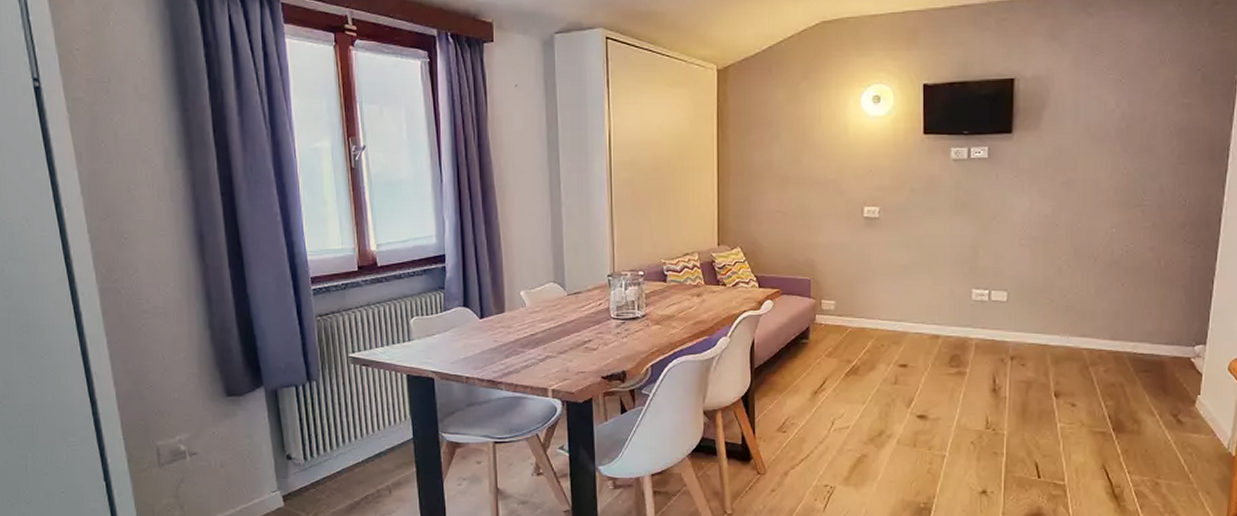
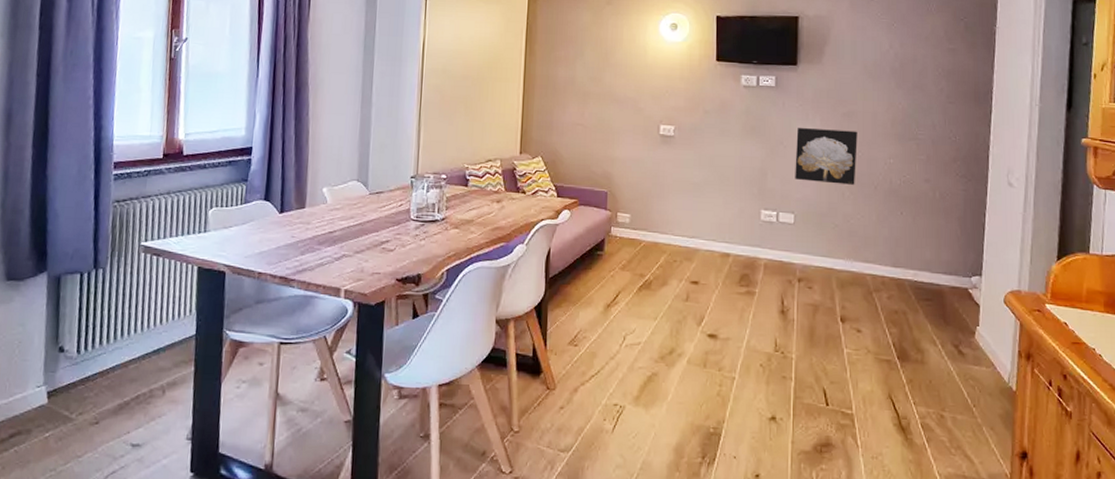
wall art: none [1008,200,1077,258] -> present [795,127,857,185]

